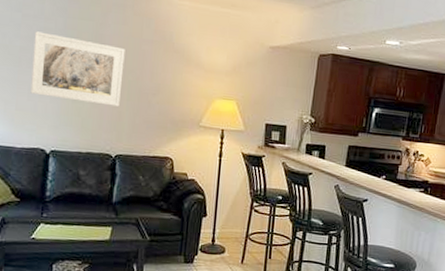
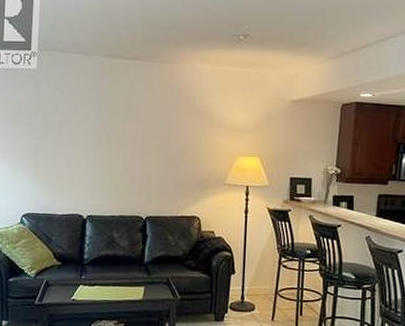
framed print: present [30,31,125,107] -> none [69,106,152,171]

